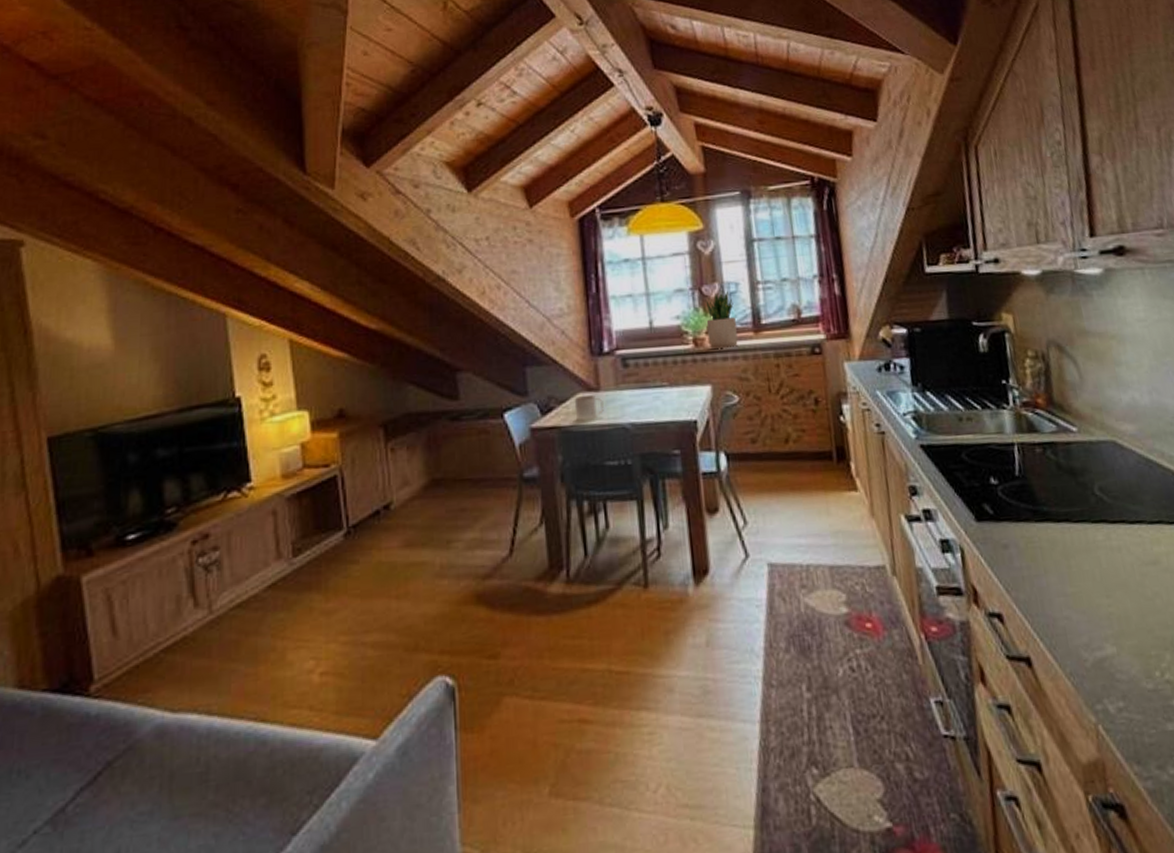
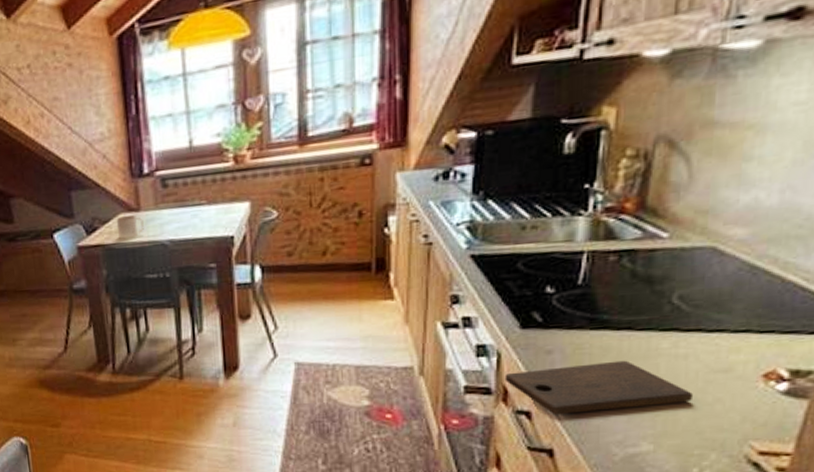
planter: present [705,290,738,350] -> none [248,102,281,166]
cutting board: none [971,554,1136,617] -> present [504,360,693,416]

